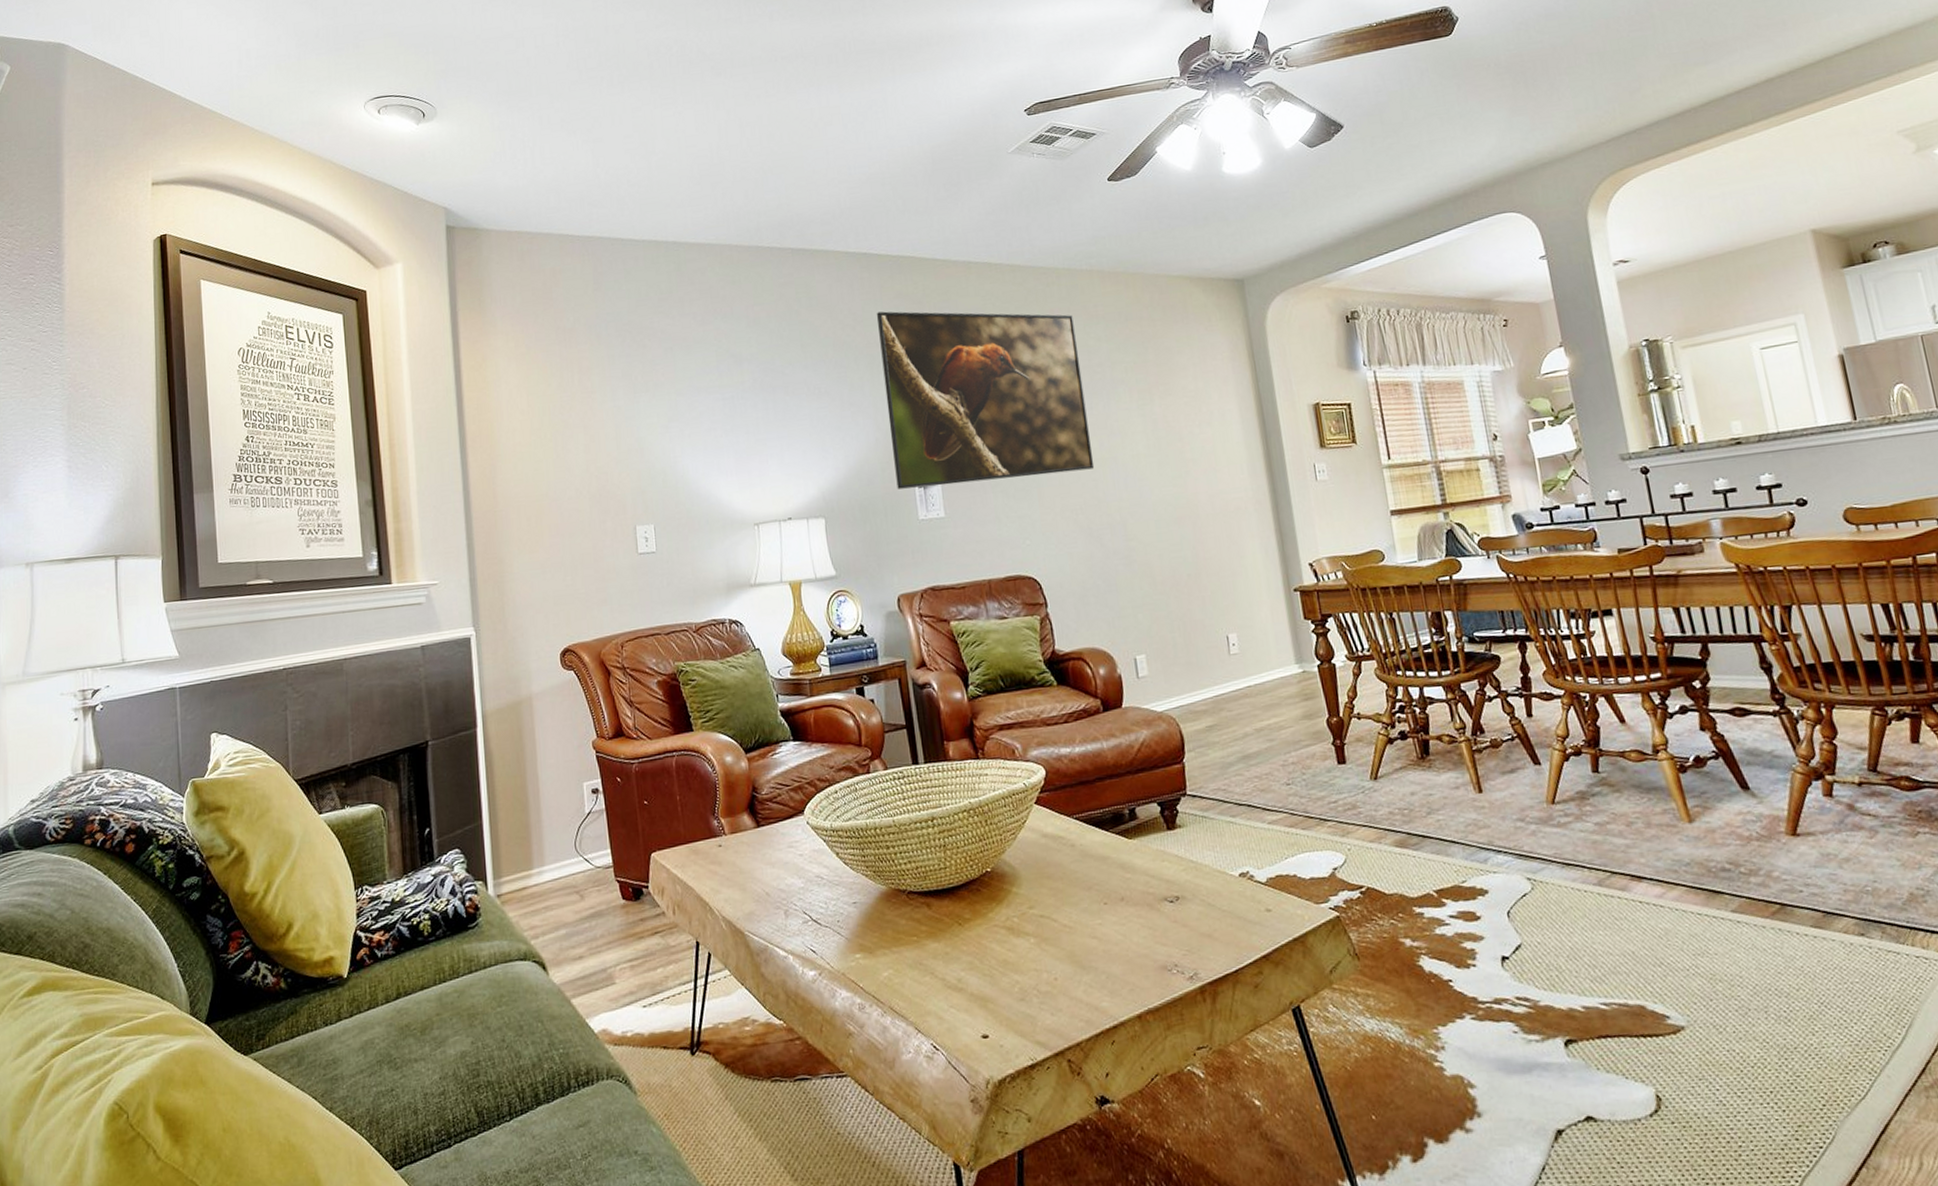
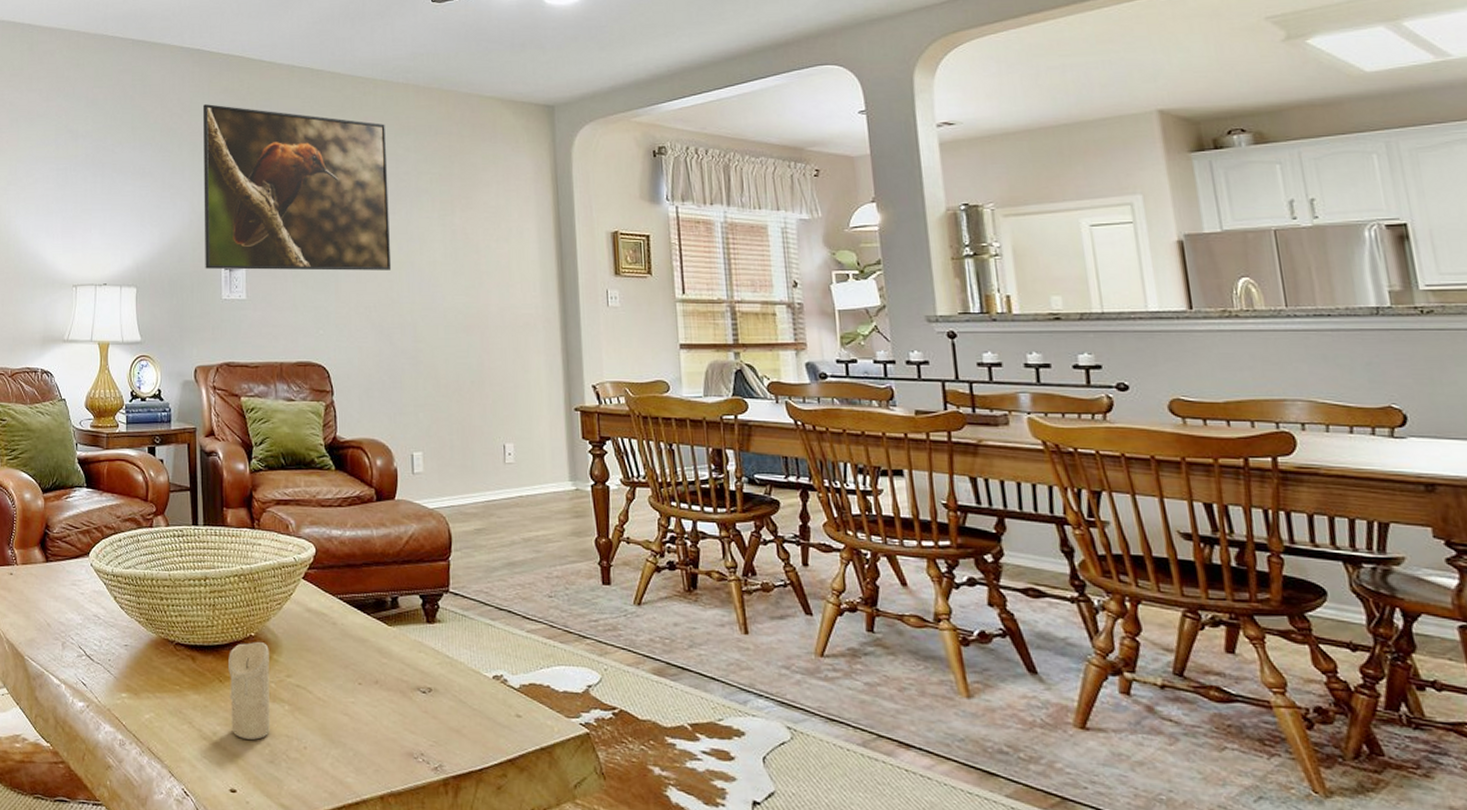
candle: none [965,876,1017,981] -> present [228,641,270,740]

